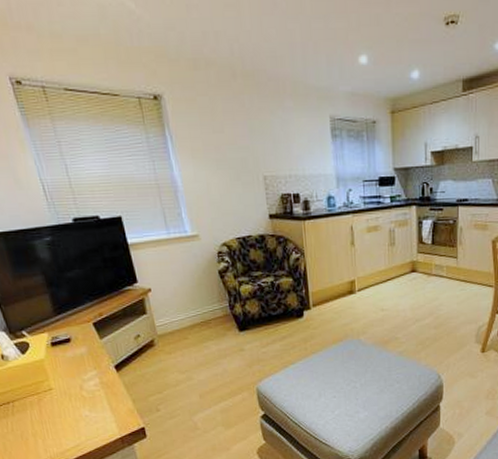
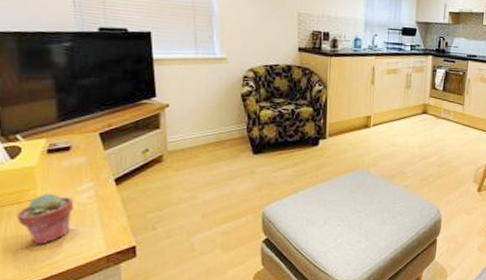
potted succulent: none [37,383,86,431] -> present [17,193,74,245]

